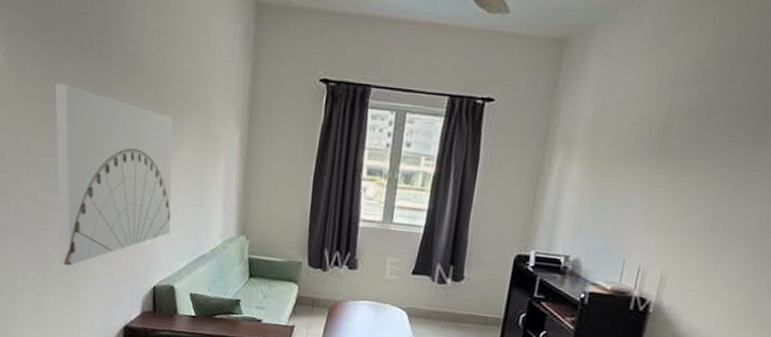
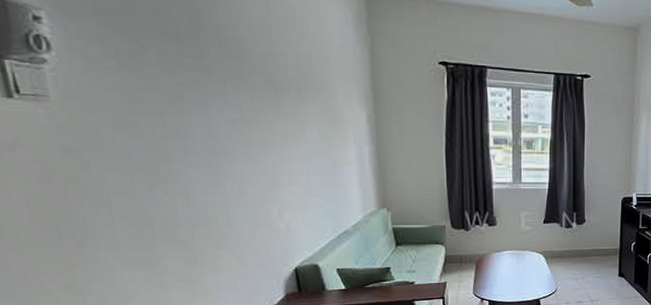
wall art: present [55,82,173,266] -> none [138,70,306,261]

